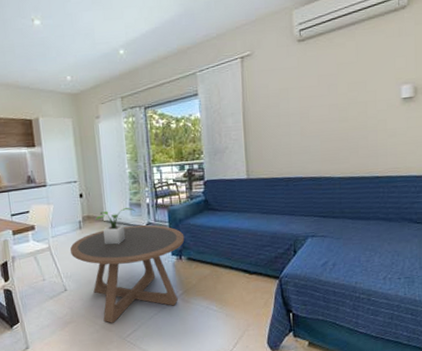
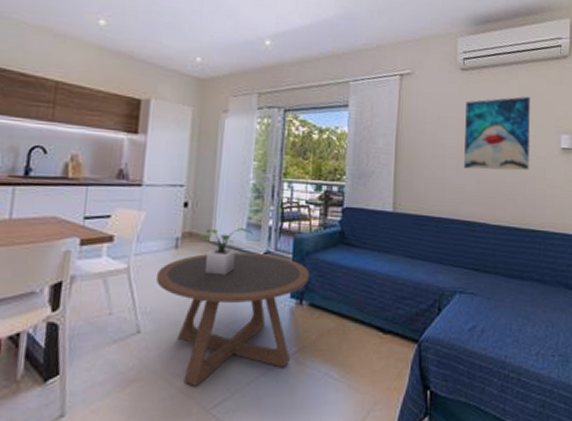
wall art: none [305,54,371,132] -> present [464,96,531,171]

